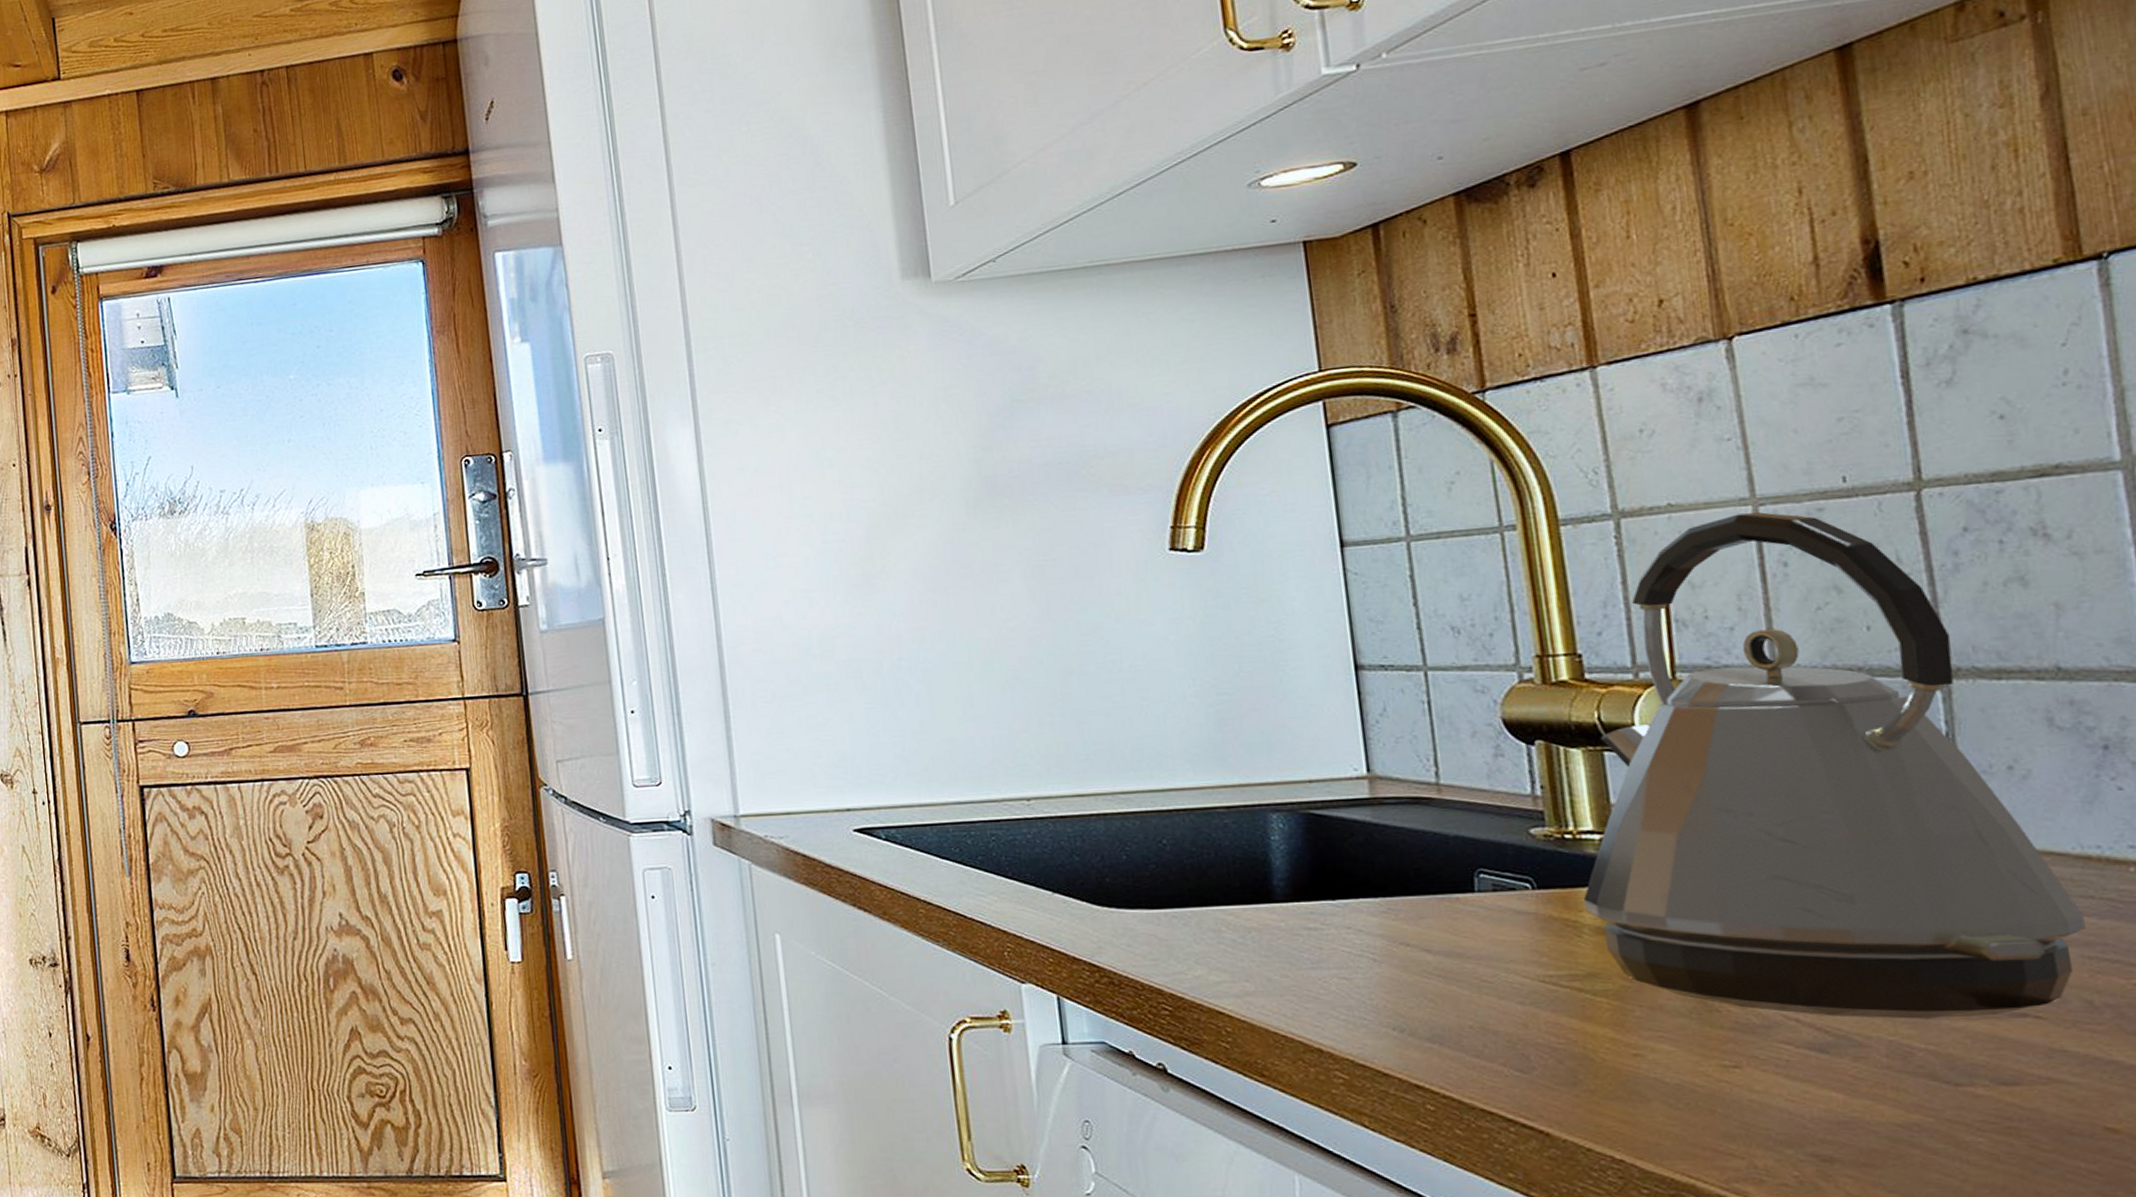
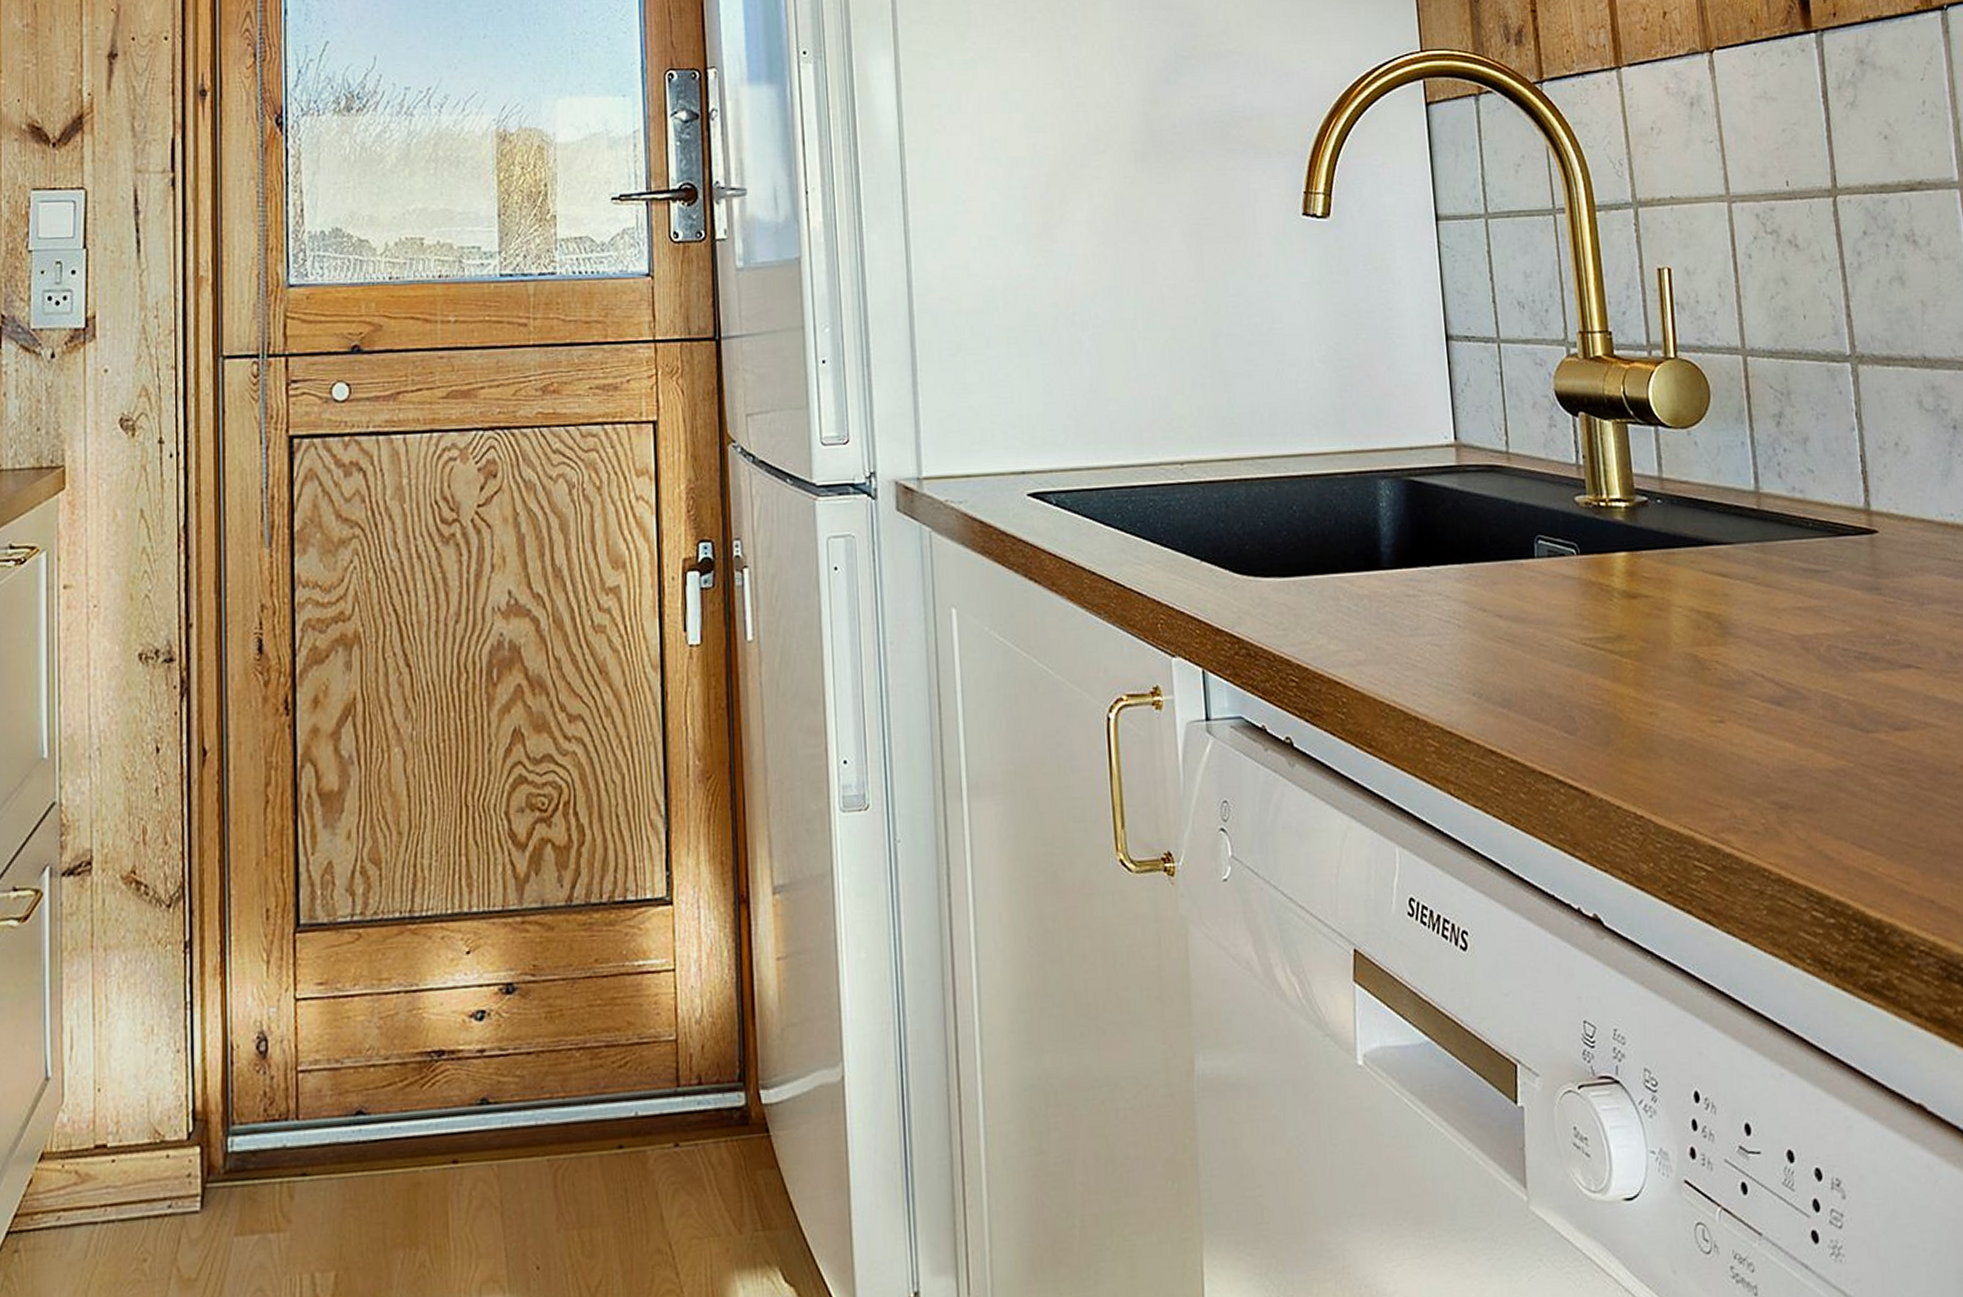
kettle: present [1583,512,2086,1019] -> none [1613,209,1946,673]

